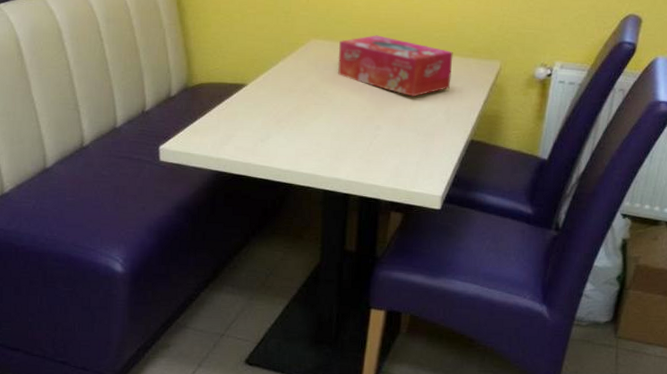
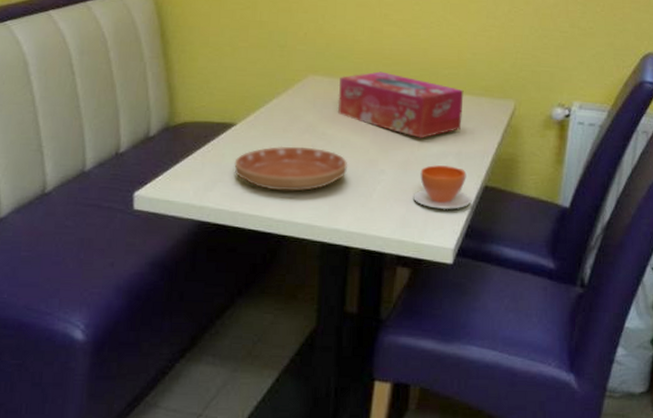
saucer: none [246,104,347,145] -> present [234,146,348,191]
teacup: none [406,121,459,162] -> present [413,165,472,210]

